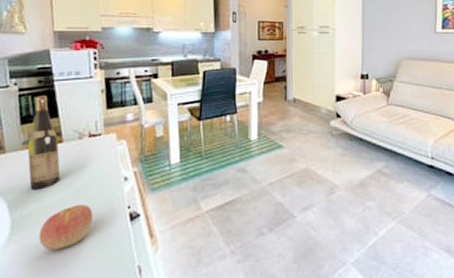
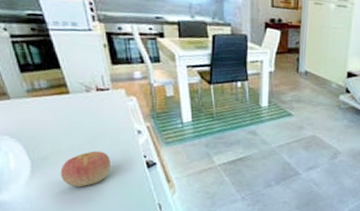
wine bottle: present [27,96,61,190] -> none [30,44,73,136]

